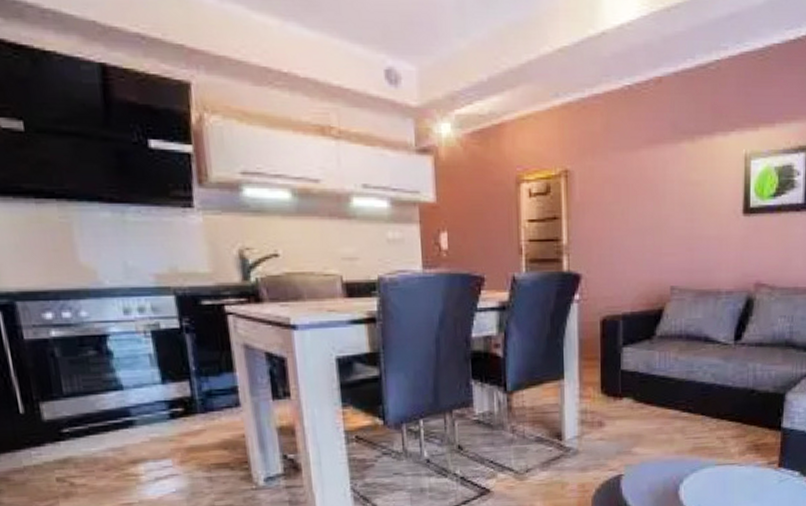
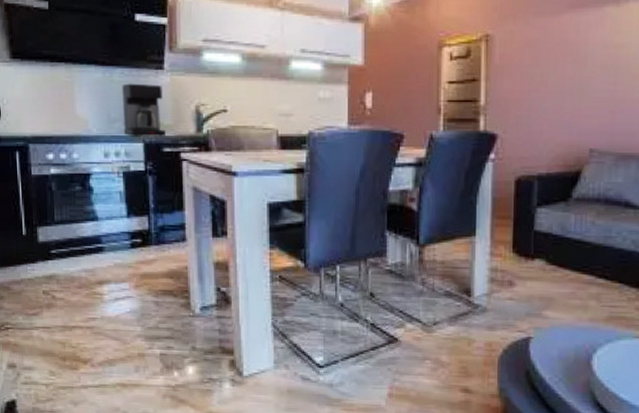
coffee maker: none [139,224,203,289] -> present [122,83,166,137]

